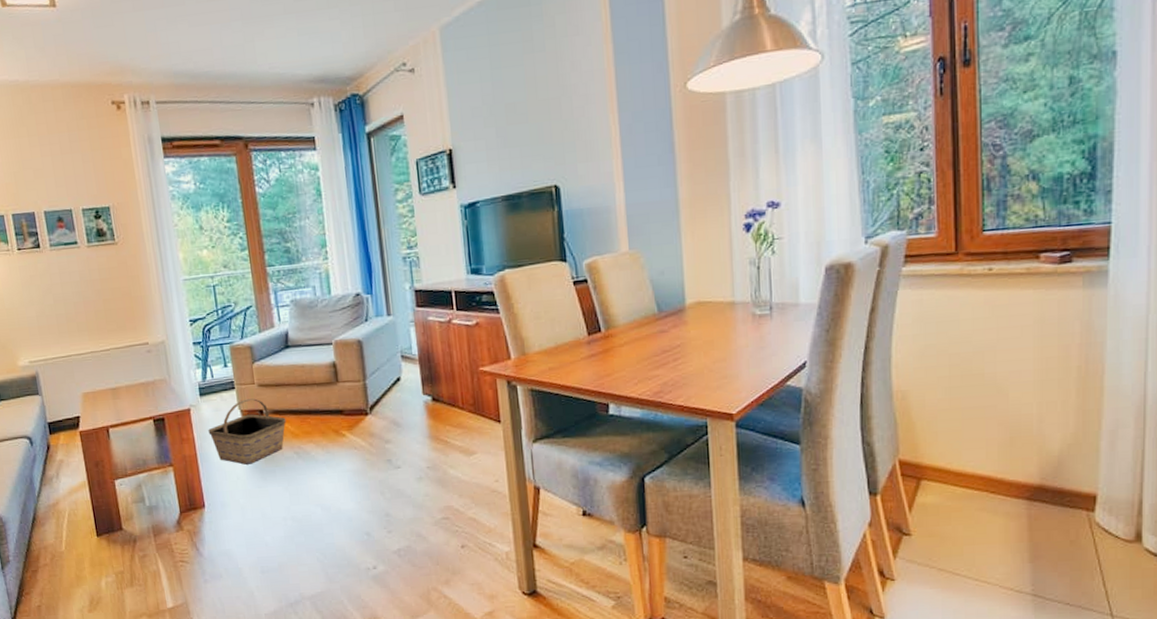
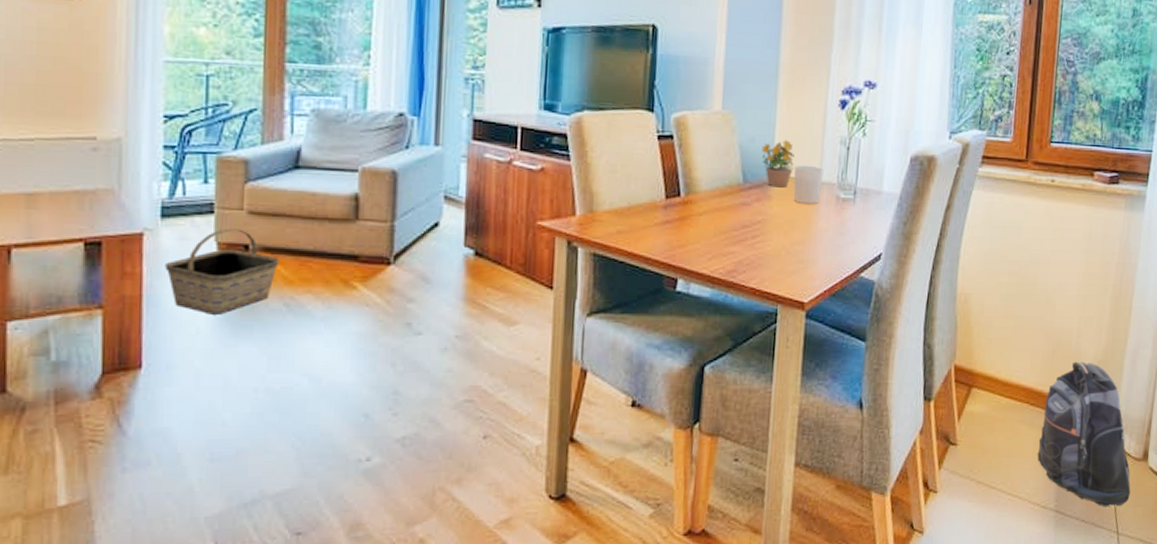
flowerpot: none [672,268,706,313] -> present [761,140,795,188]
candle holder: none [706,289,736,325] -> present [793,166,824,205]
backpack: none [1004,446,1124,589] -> present [1037,361,1131,507]

